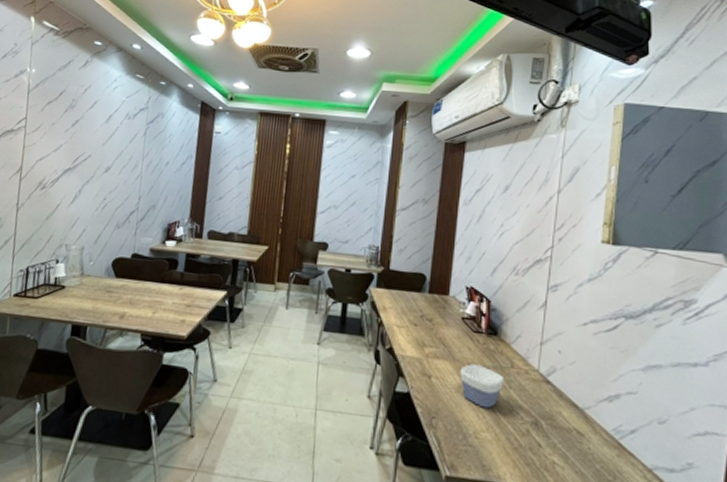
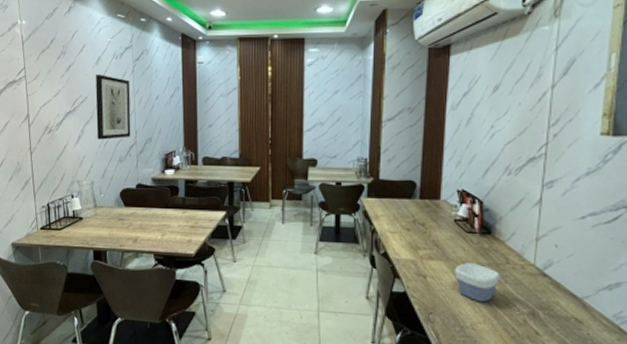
wall art: none [95,133,140,203] -> present [95,75,131,140]

